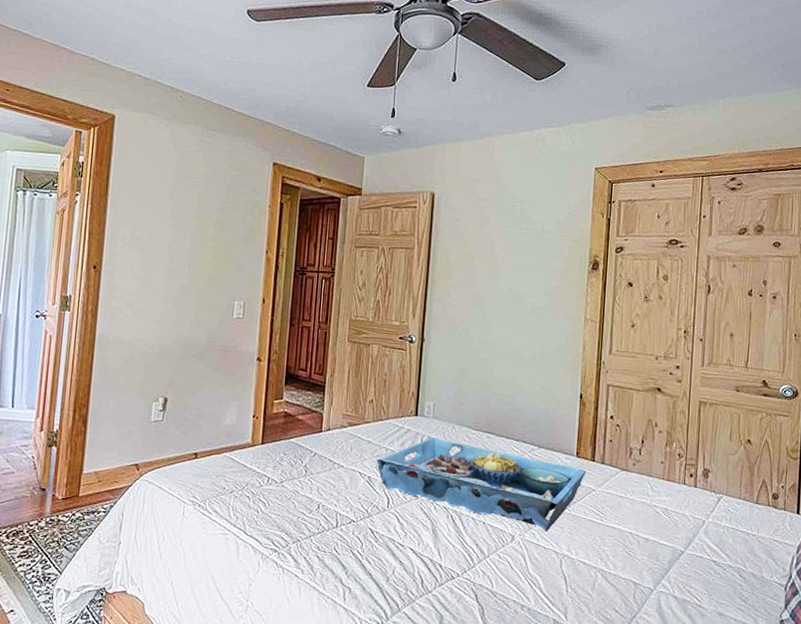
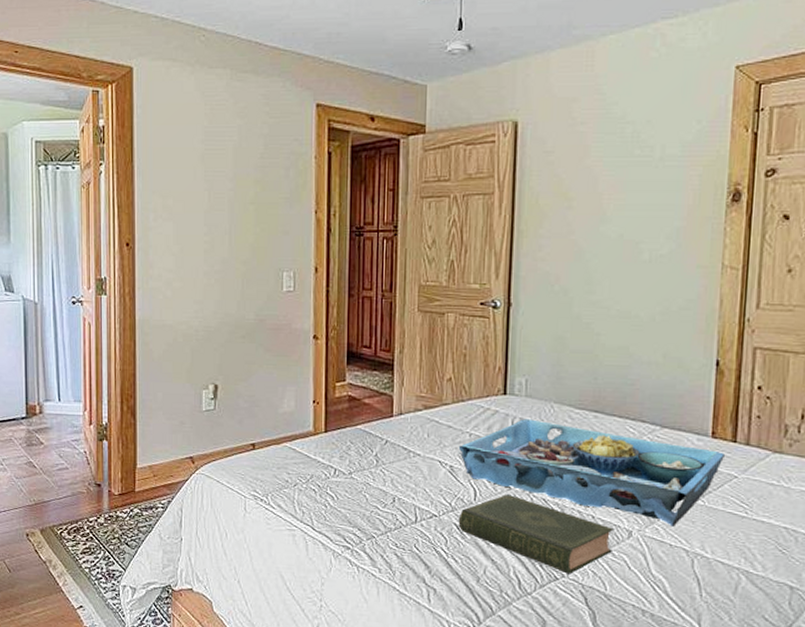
book: none [373,502,500,574] -> present [458,493,613,574]

